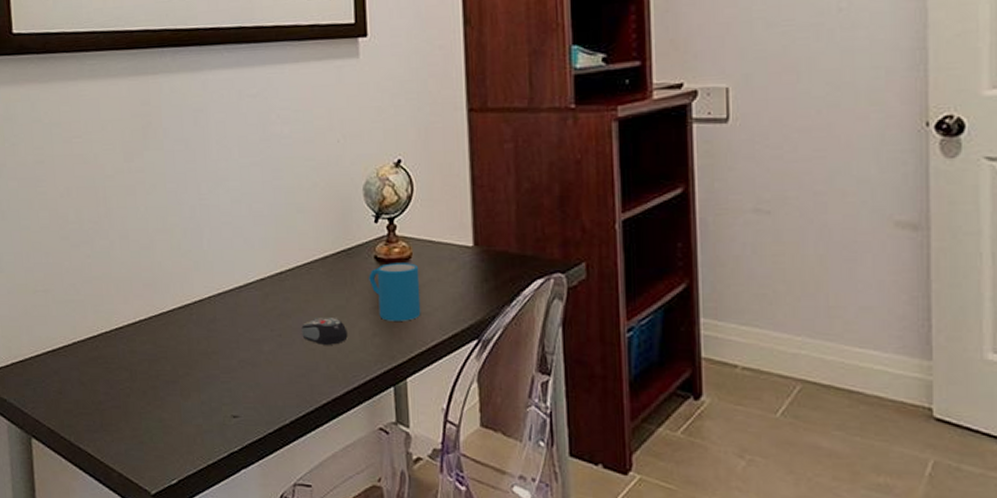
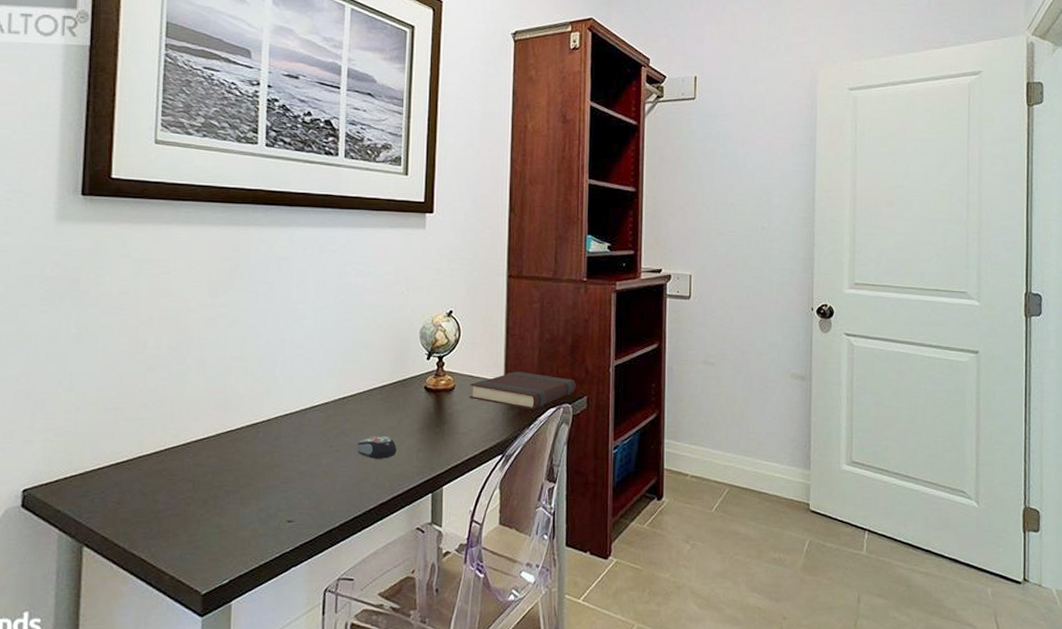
mug: present [369,263,421,321] -> none [418,392,460,440]
book: none [430,232,570,281] -> present [469,371,576,409]

